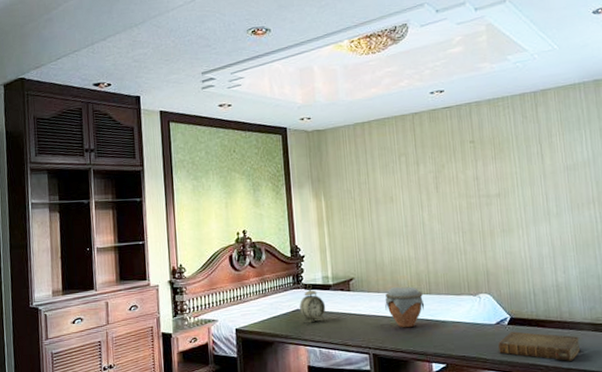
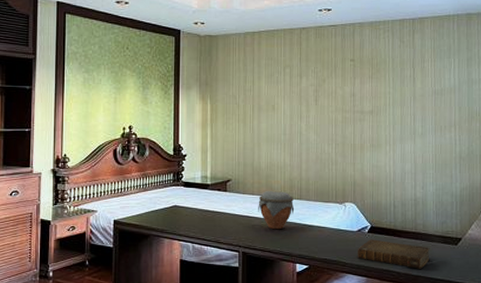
alarm clock: present [300,284,326,323] -> none [178,182,202,219]

